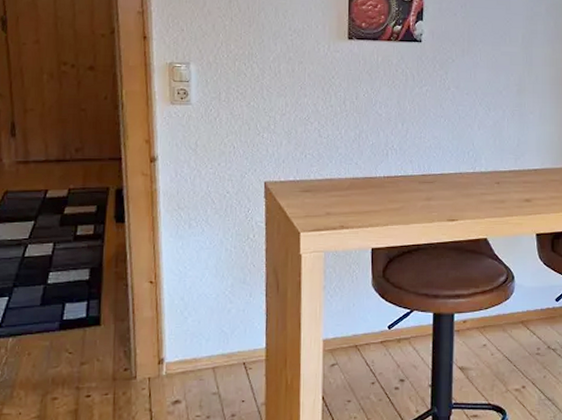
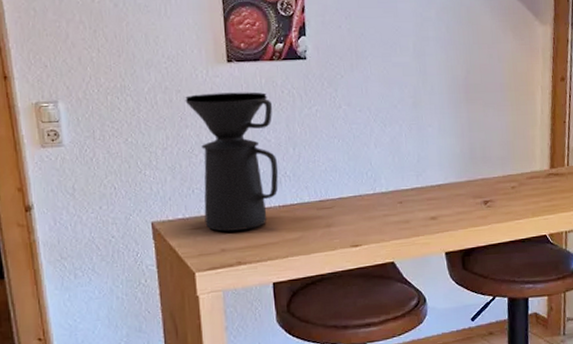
coffee maker: none [306,66,387,196] -> present [185,92,279,232]

